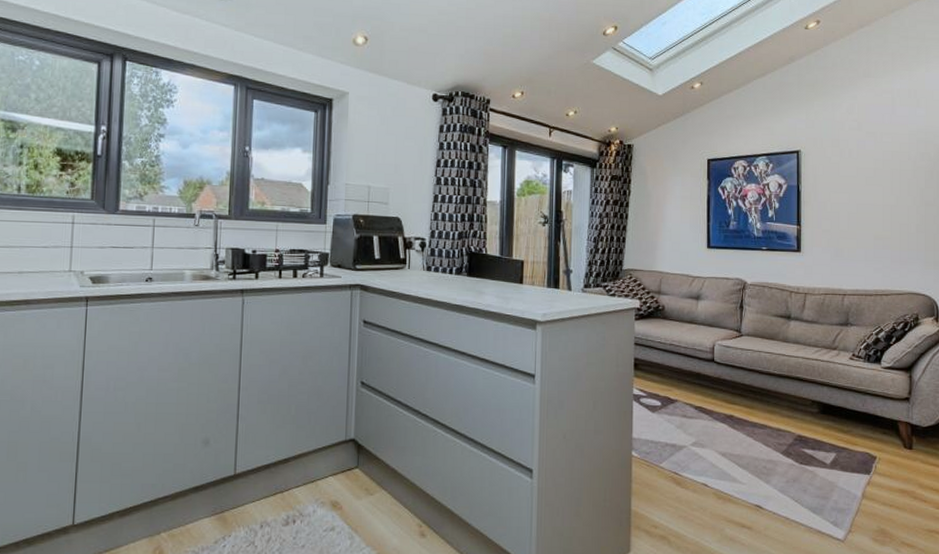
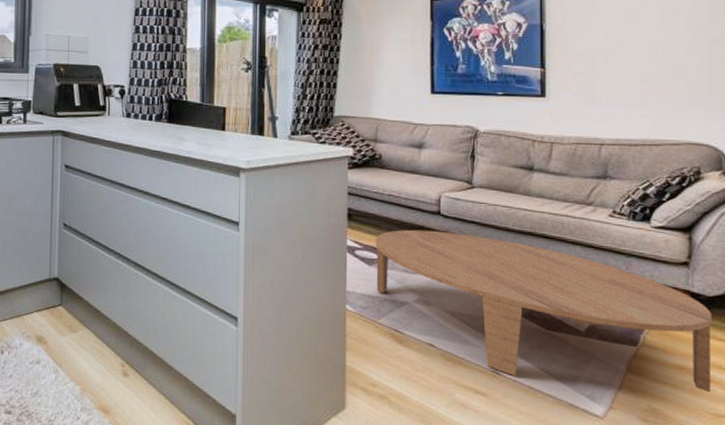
coffee table: none [658,376,926,512] -> present [375,229,712,393]

